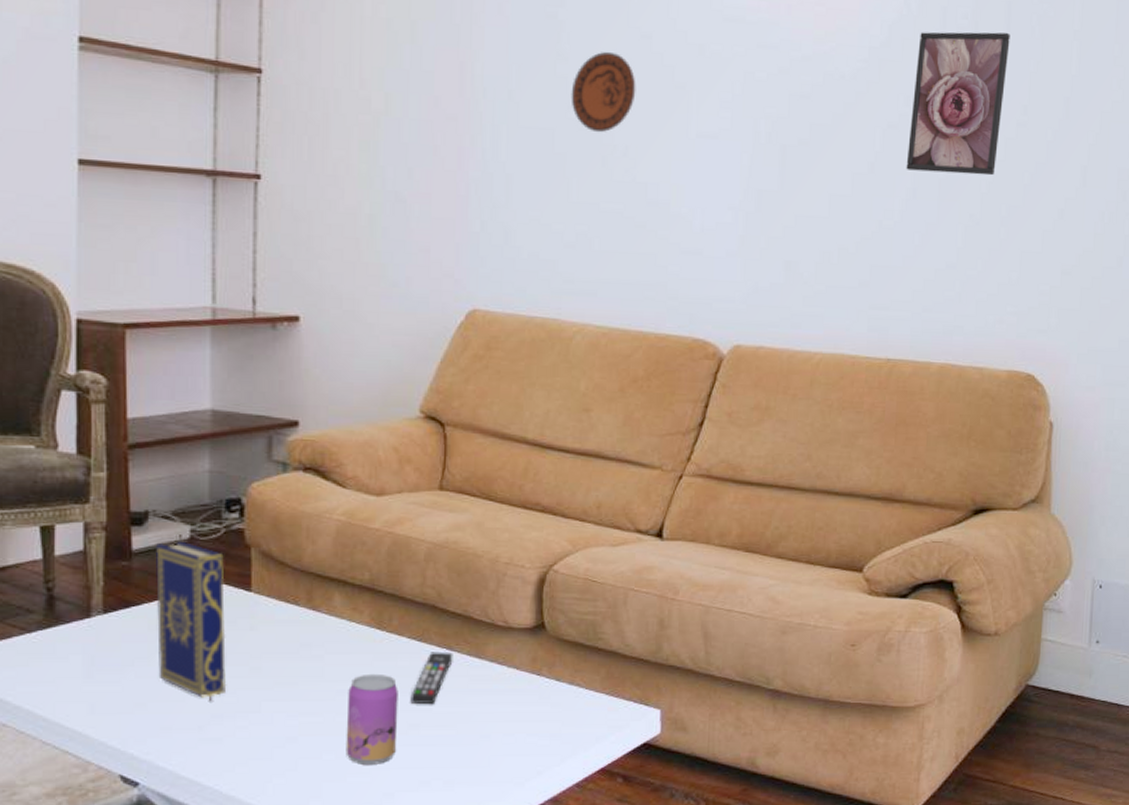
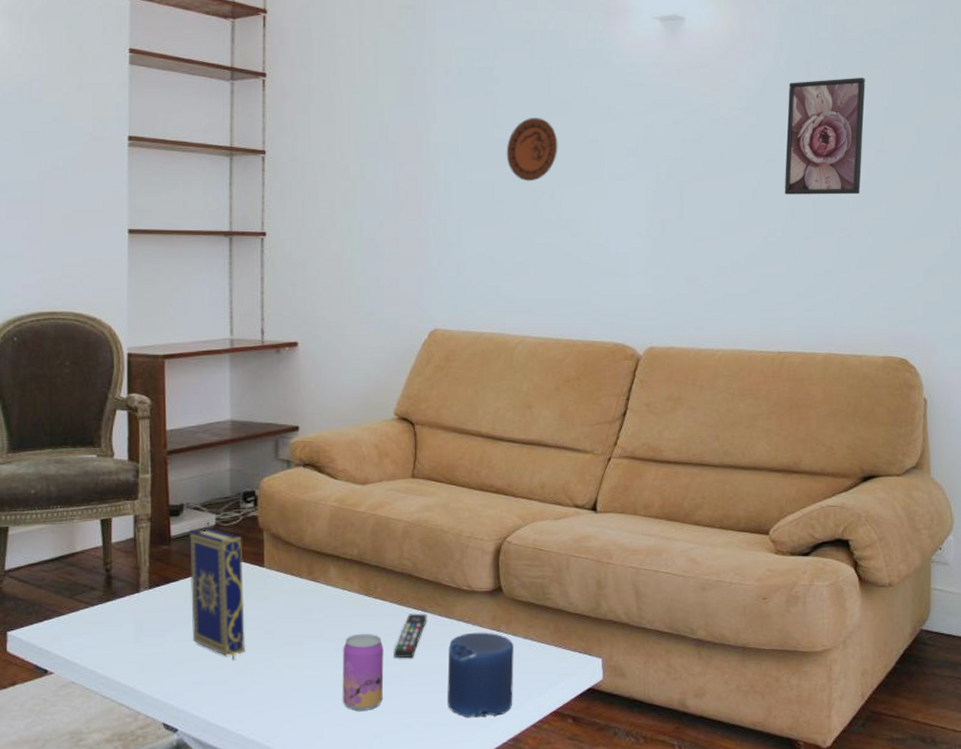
candle: none [474,676,557,775] -> present [447,632,514,718]

